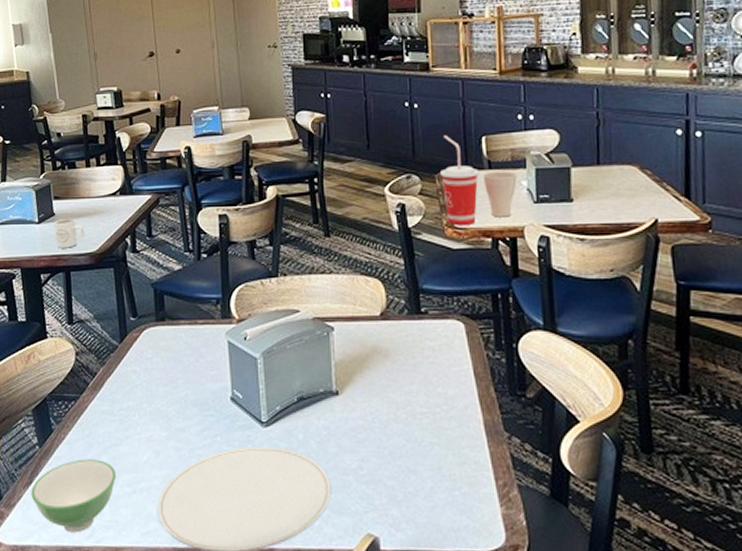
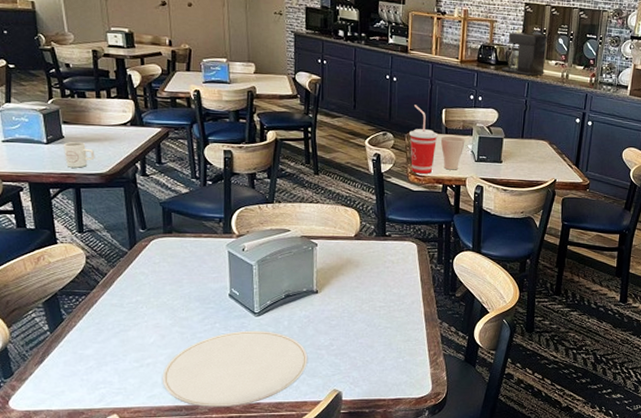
bowl: present [31,459,117,533] -> none [42,342,126,399]
coffee maker: none [557,21,619,81] -> present [502,32,546,77]

